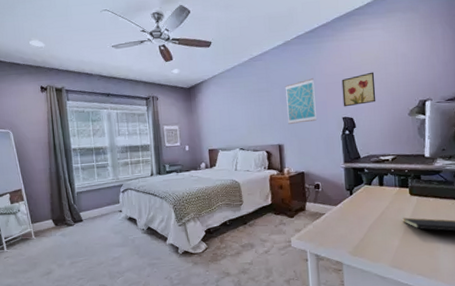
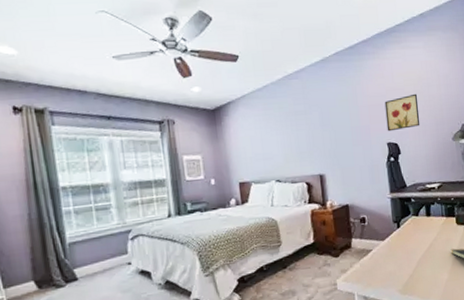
wall art: present [284,78,317,124] -> none [324,99,360,151]

